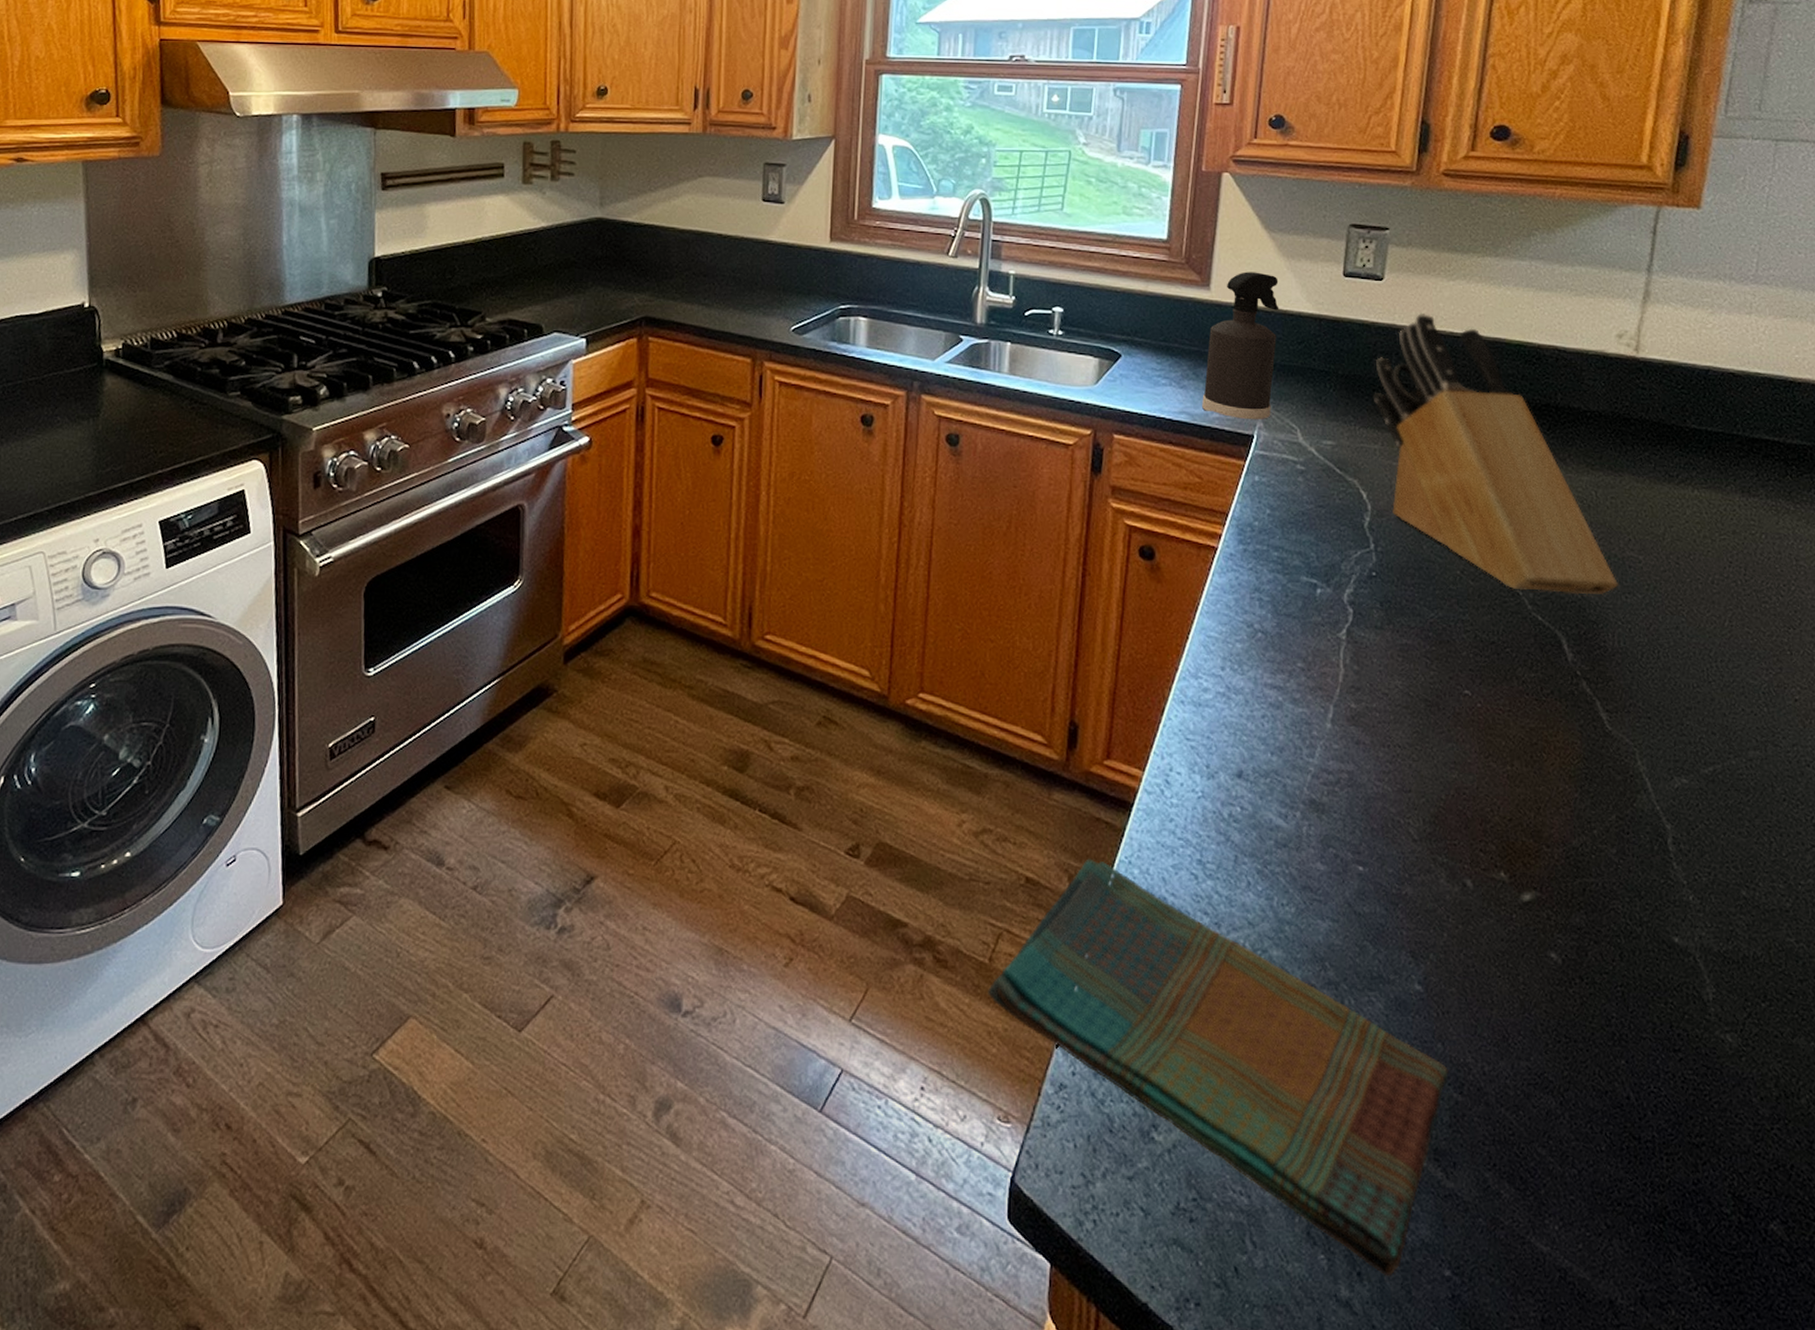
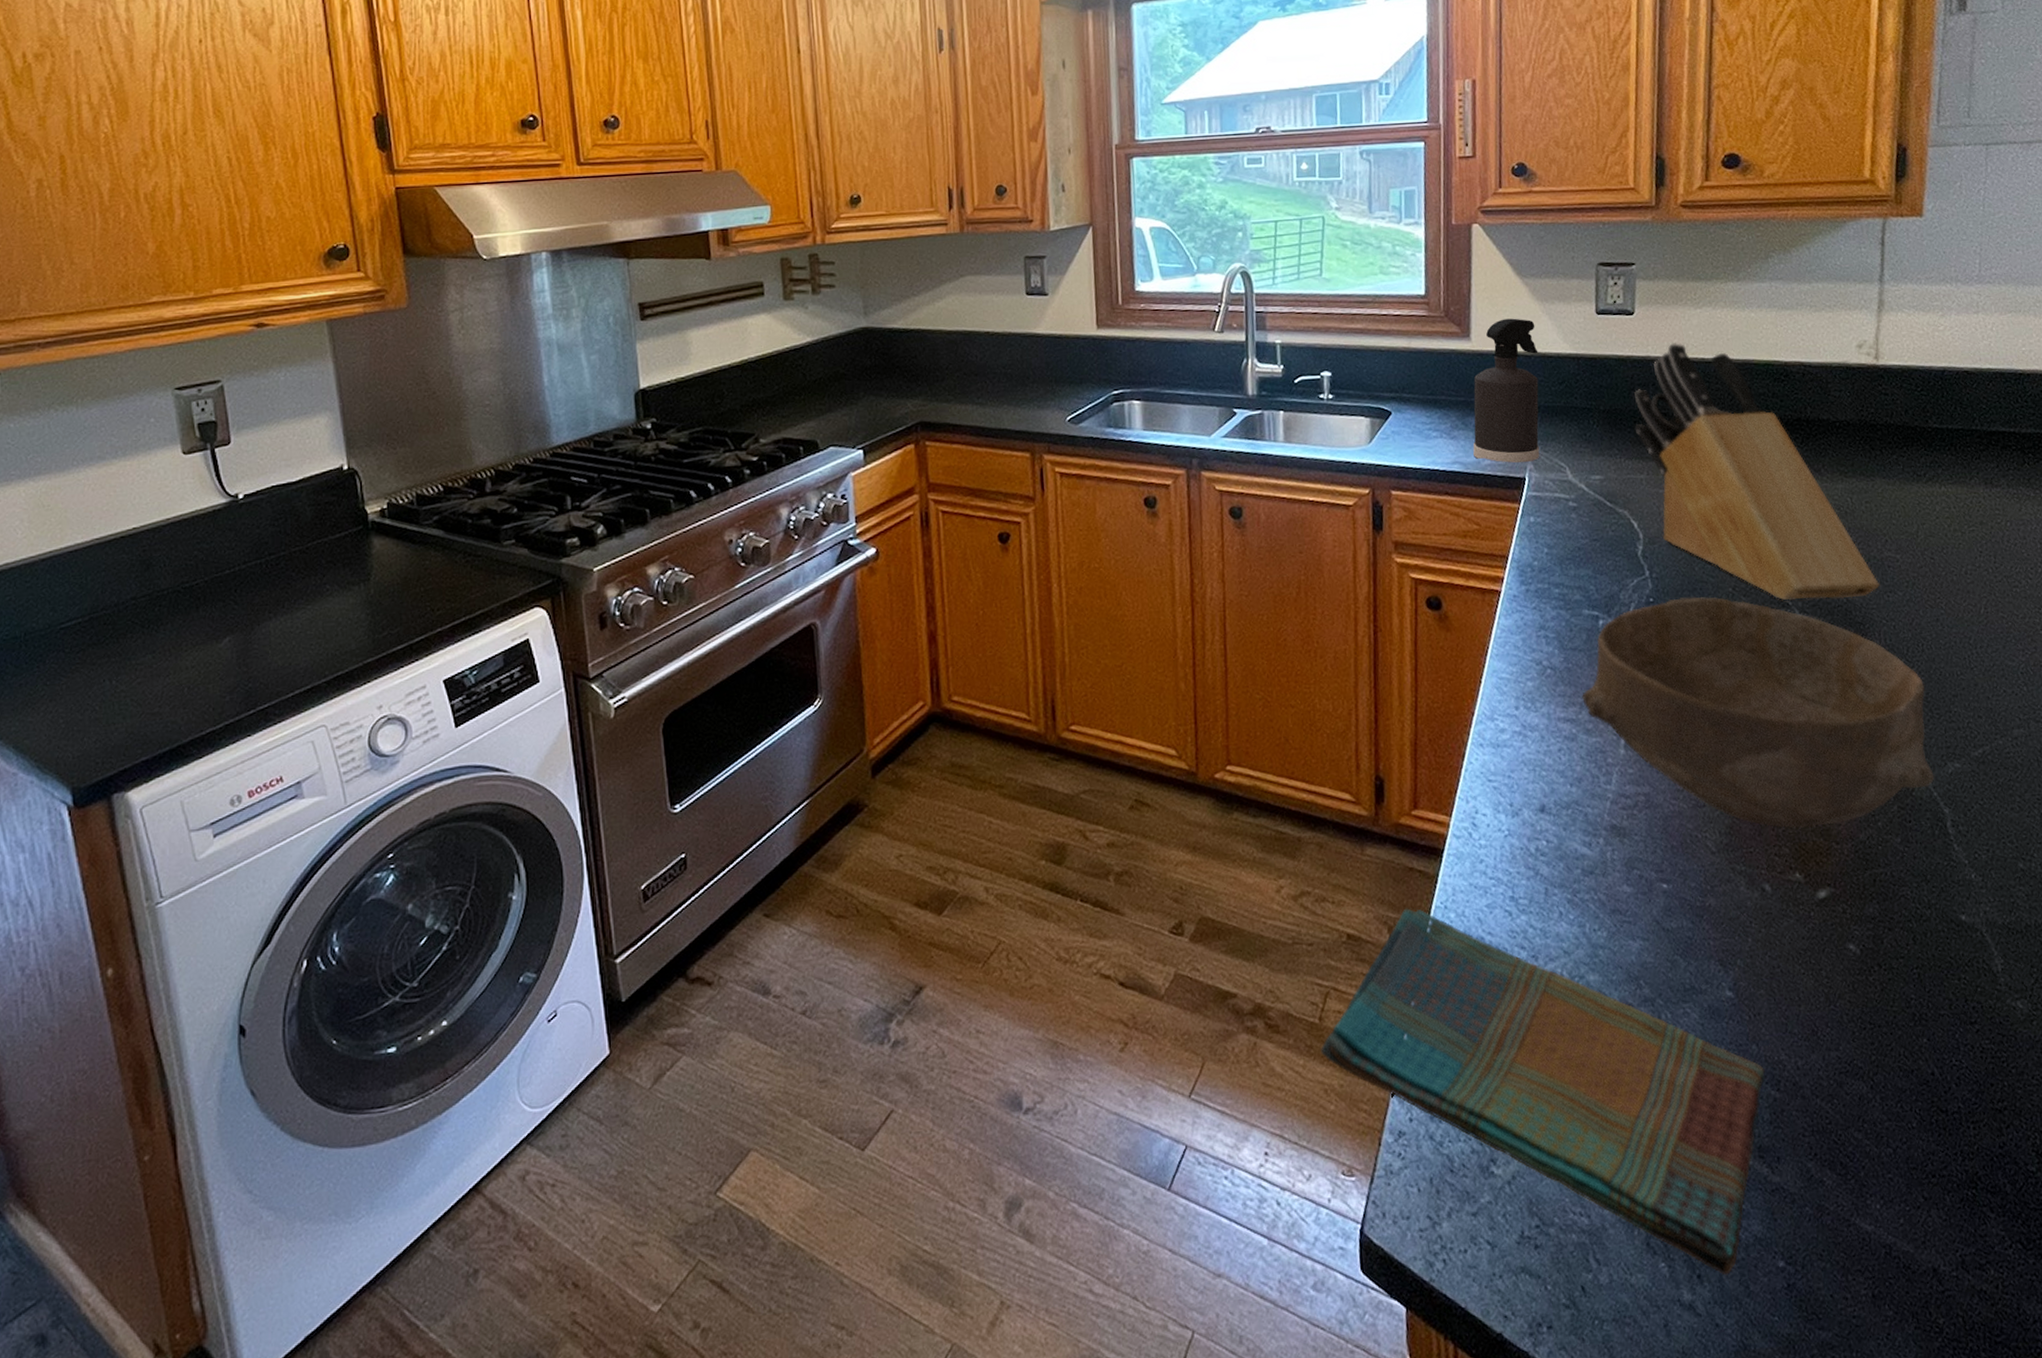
bowl: none [1292,575,1659,826] -> present [1582,597,1935,829]

